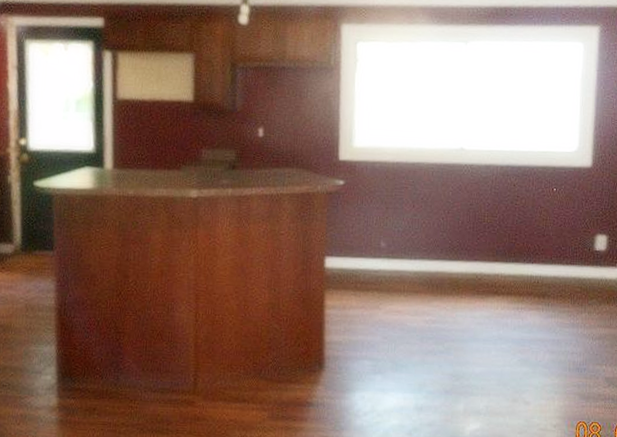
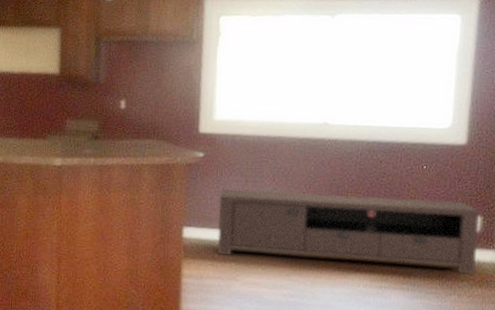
media console: none [359,216,605,291] -> present [217,189,479,274]

